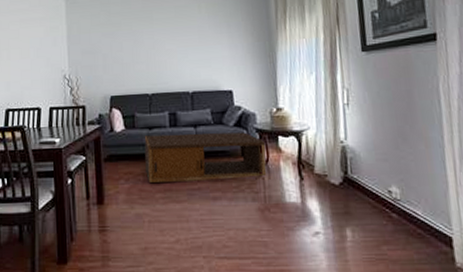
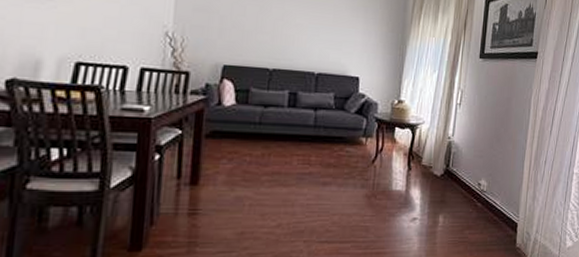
coffee table: present [144,132,267,182] -> none [254,113,383,166]

